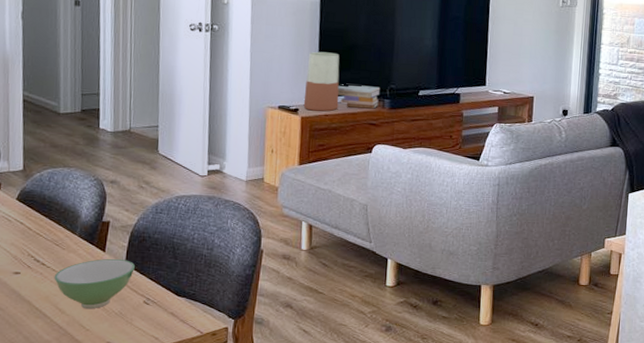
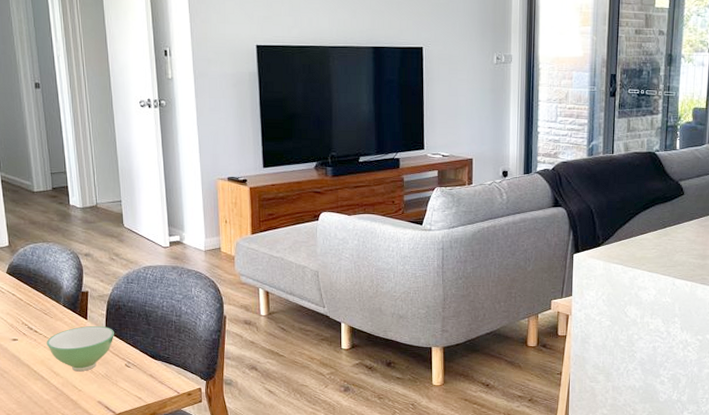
vase: present [303,51,340,112] -> none [250,122,284,181]
books: present [337,84,381,109] -> none [281,153,322,177]

